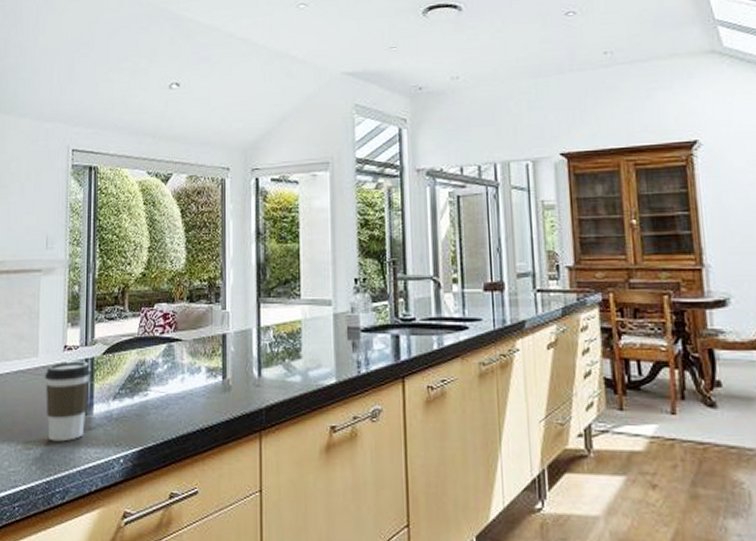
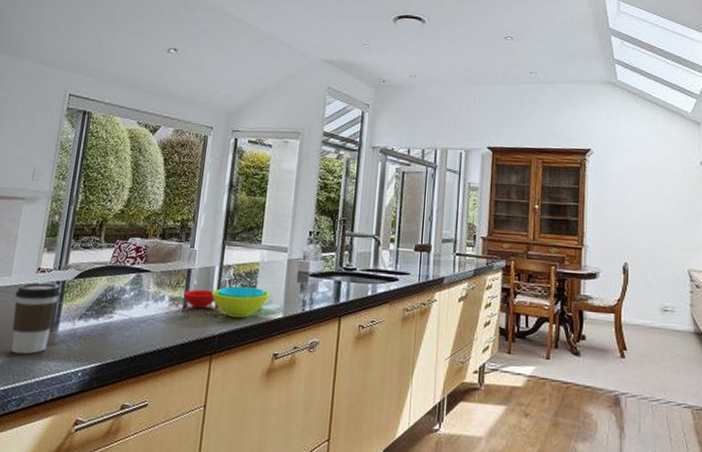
bowl: none [221,350,319,386] -> present [183,286,271,318]

